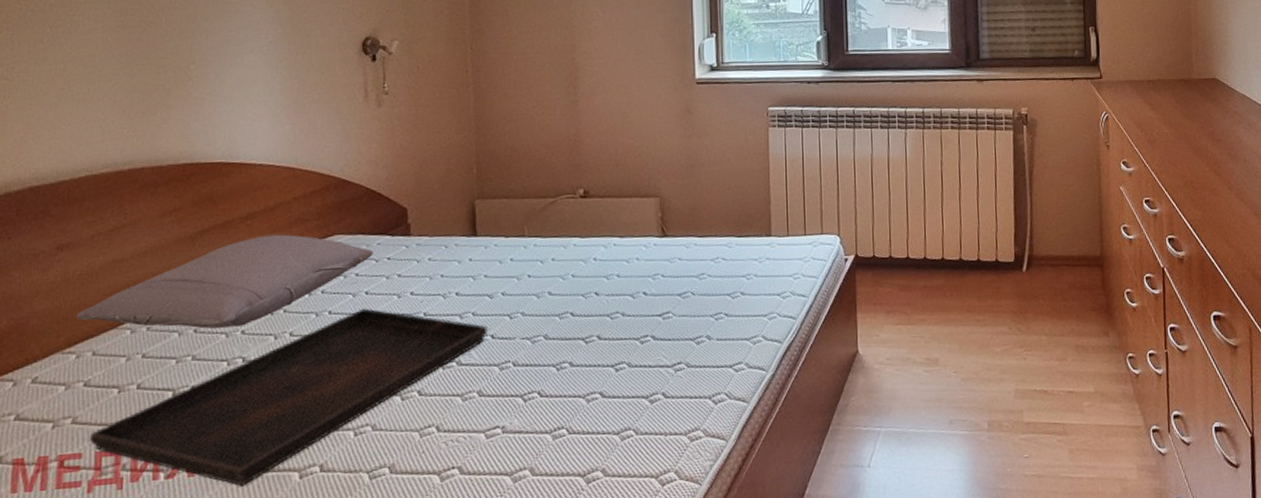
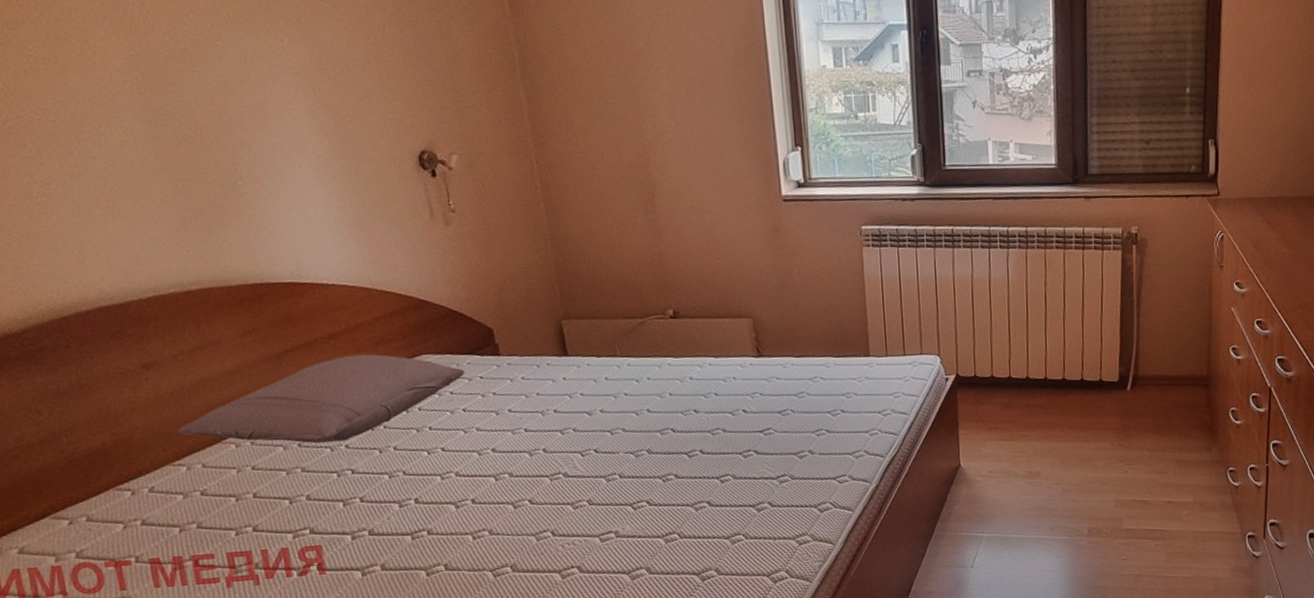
serving tray: present [89,308,488,487] -> none [217,424,590,583]

